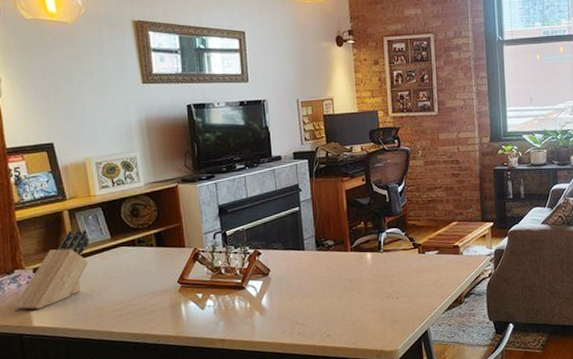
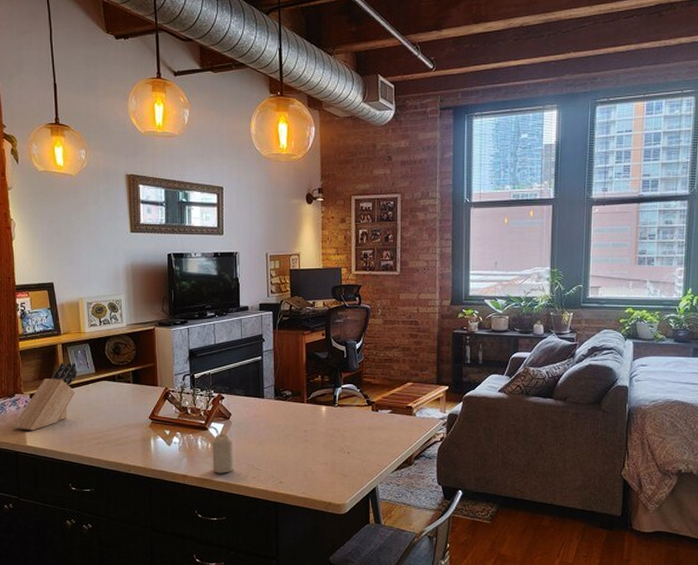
candle: none [251,291,276,334] -> present [212,434,233,473]

